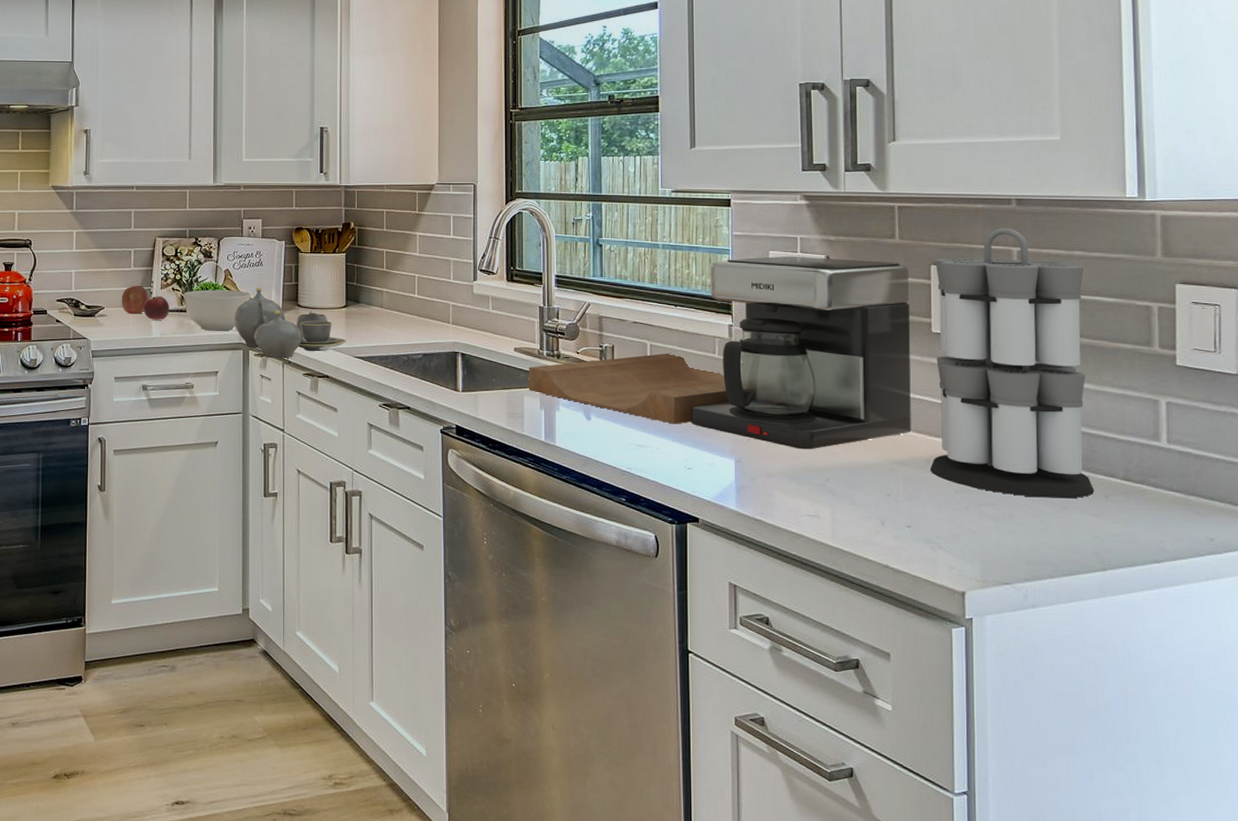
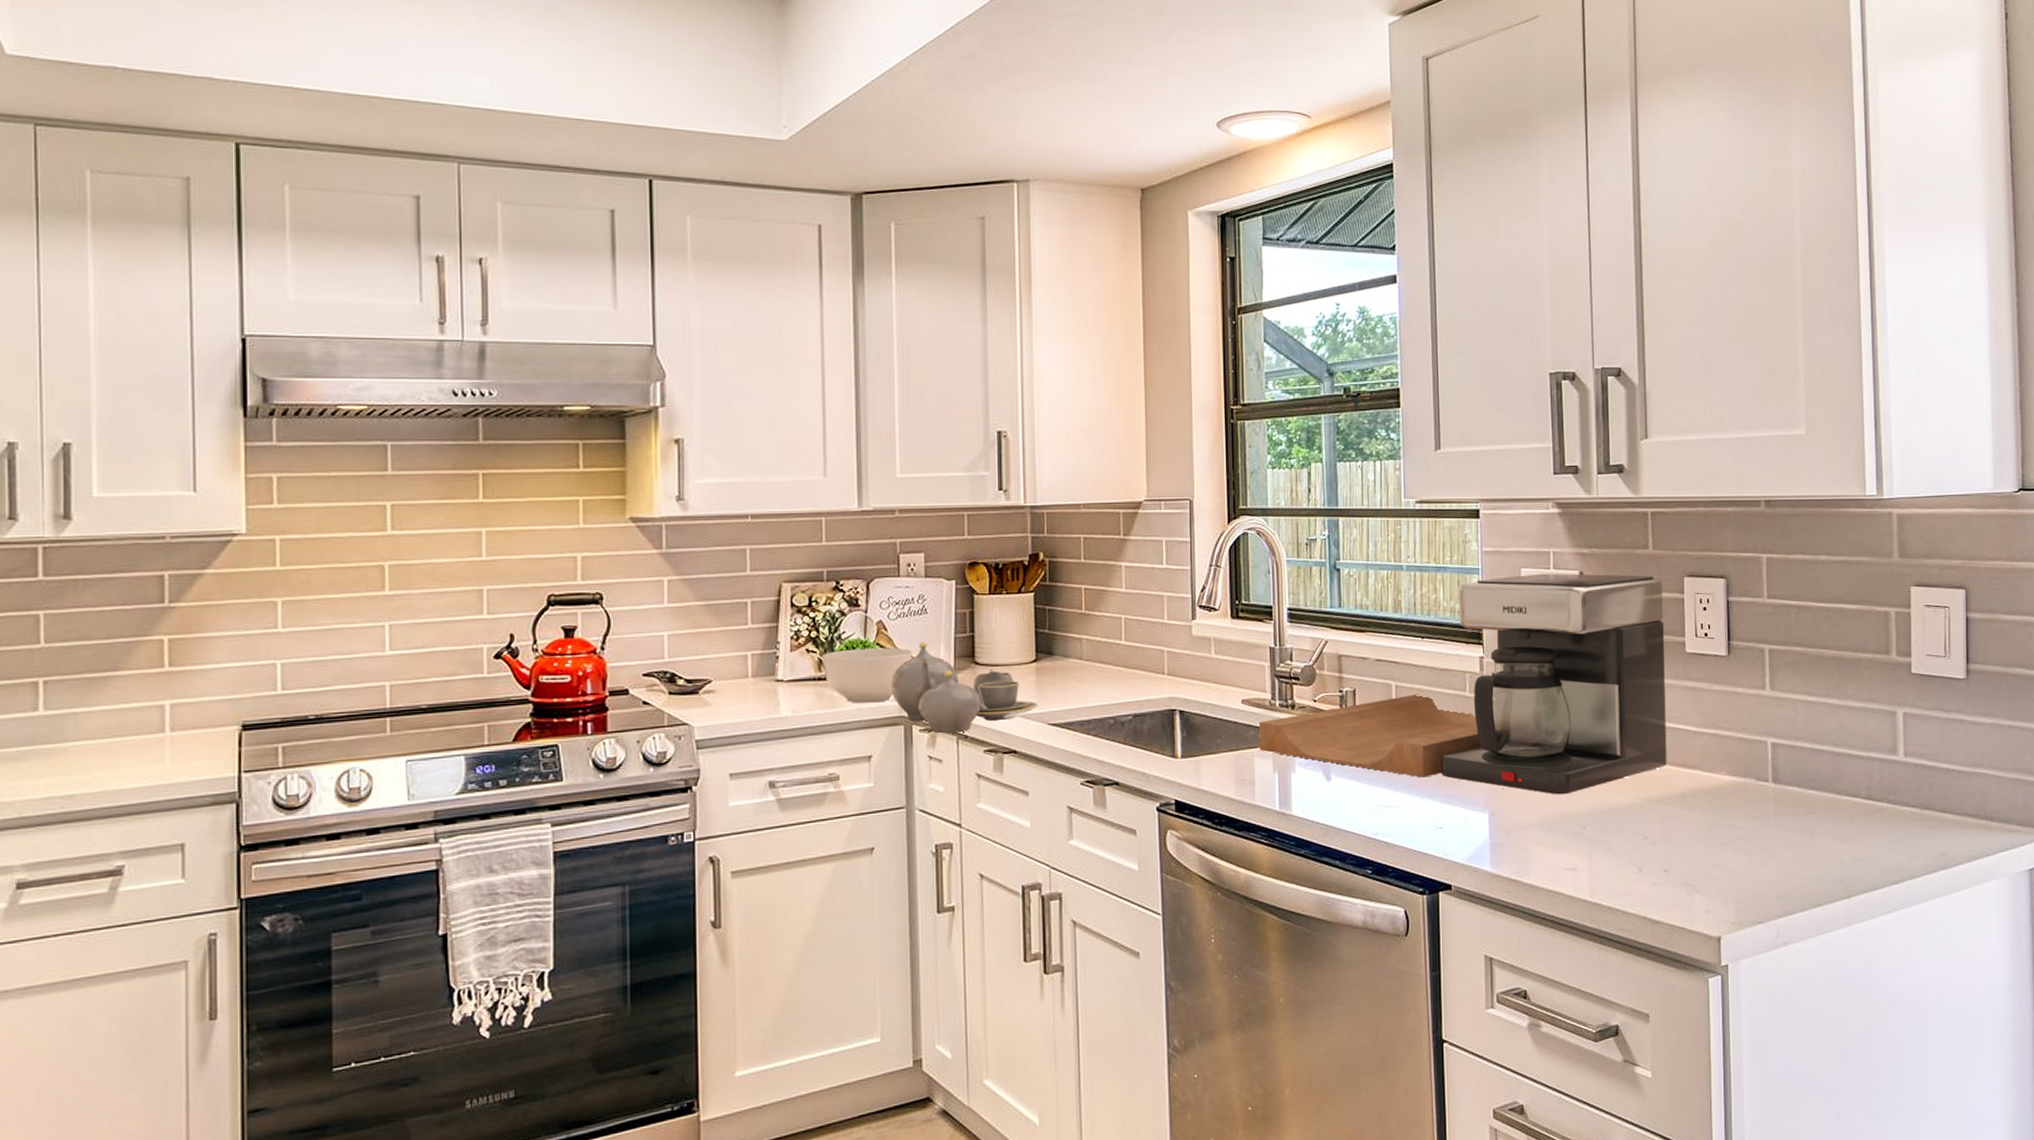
fruit: present [121,285,149,314] -> none [735,647,774,687]
fruit: present [143,296,169,320] -> none [767,661,803,694]
spice rack: present [930,228,1095,499] -> none [1686,533,1840,826]

